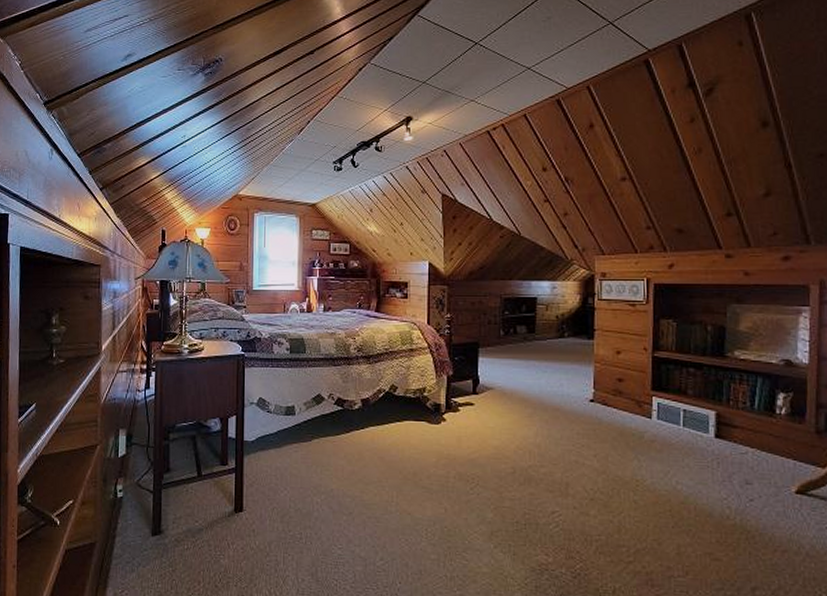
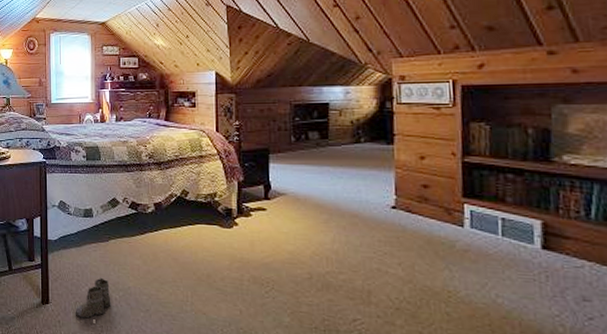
boots: none [271,480,312,526] -> present [75,277,111,319]

